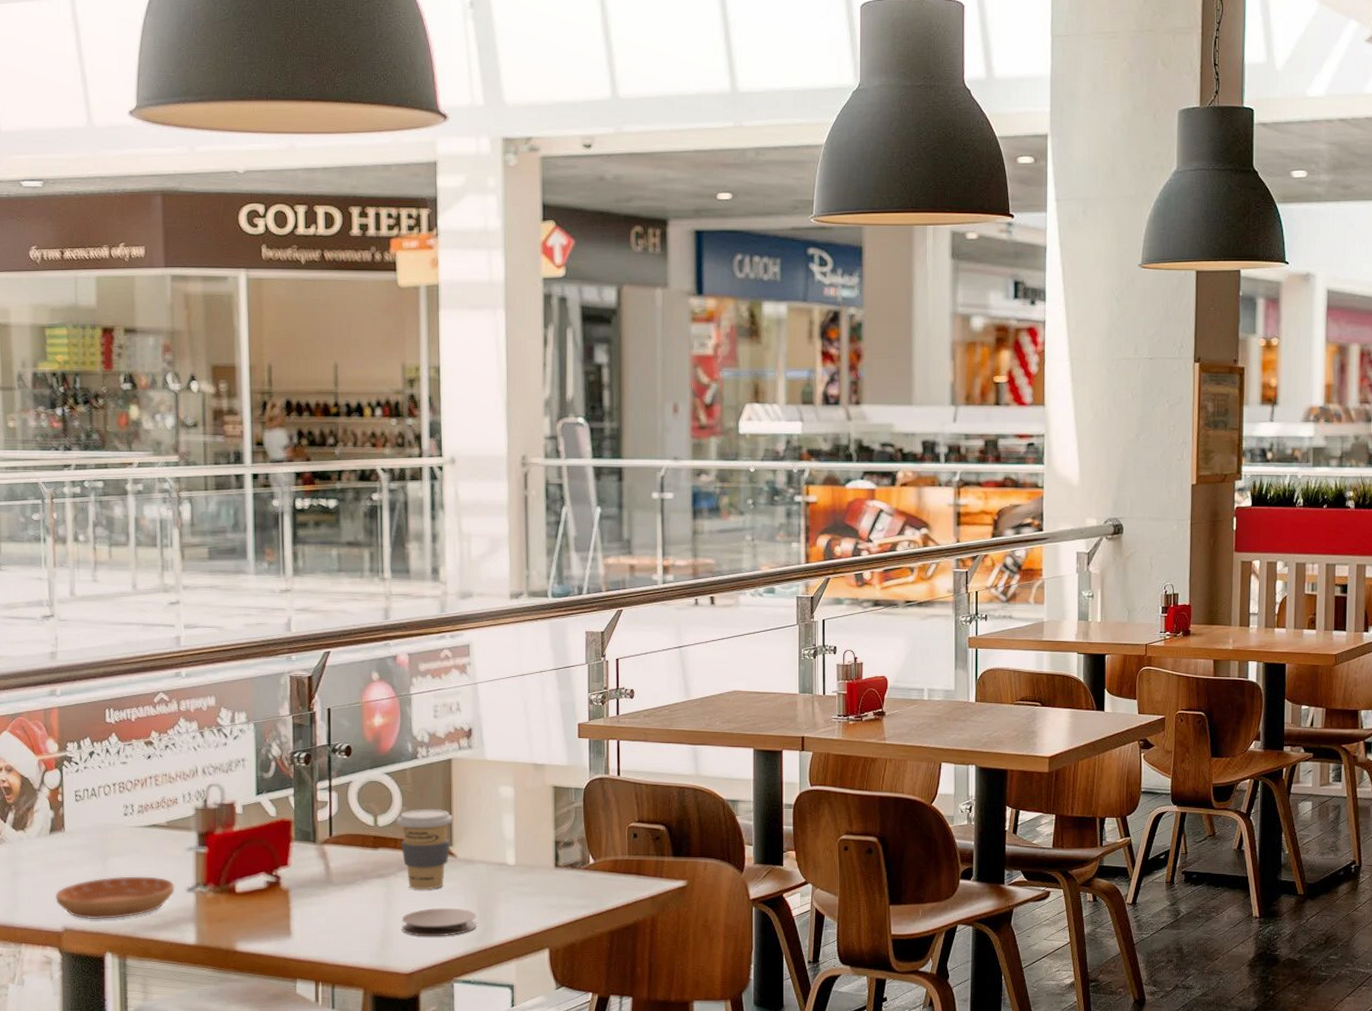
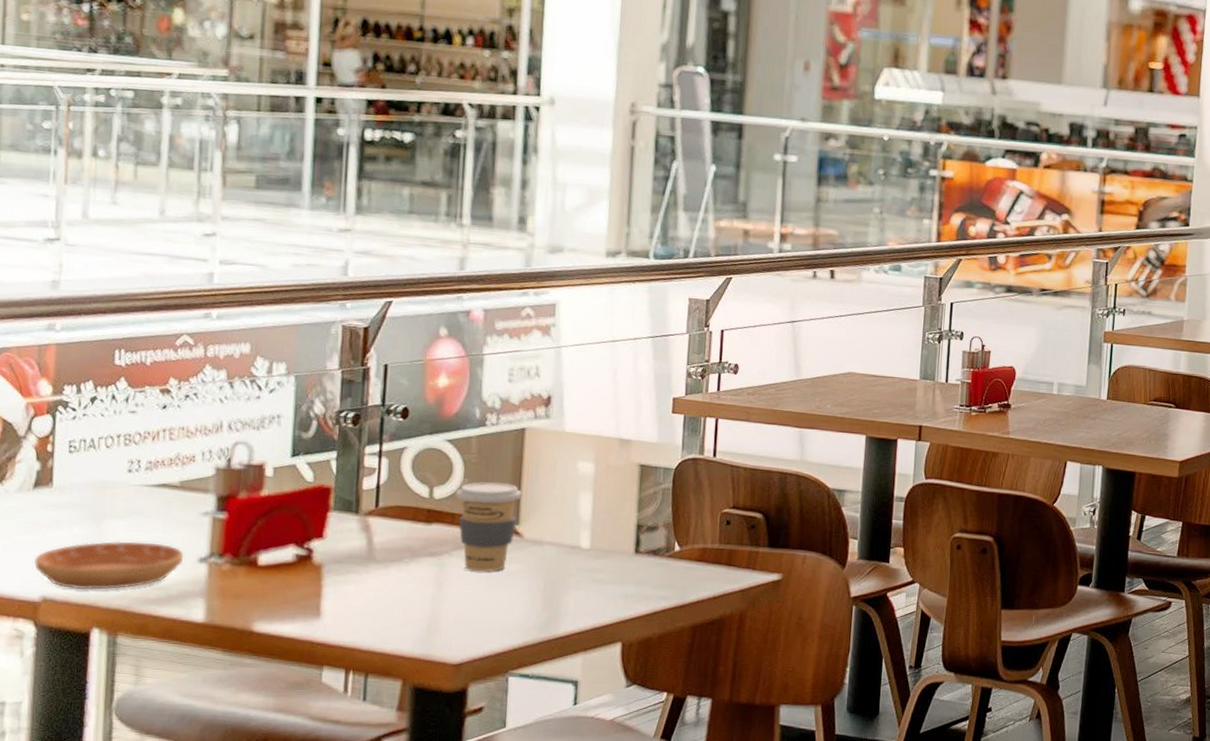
coaster: present [402,907,477,937] -> none [452,592,542,625]

